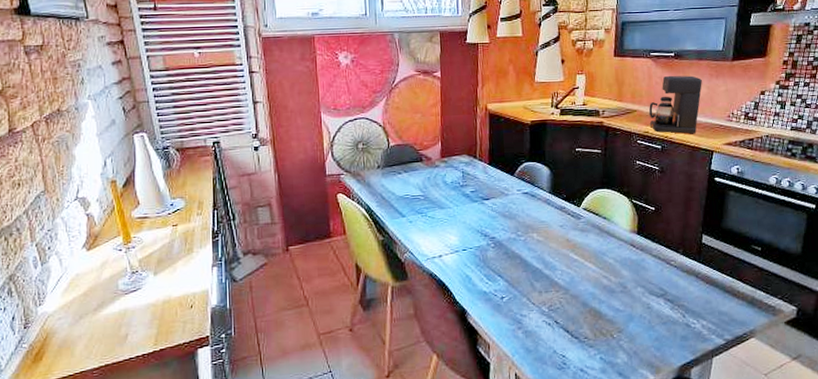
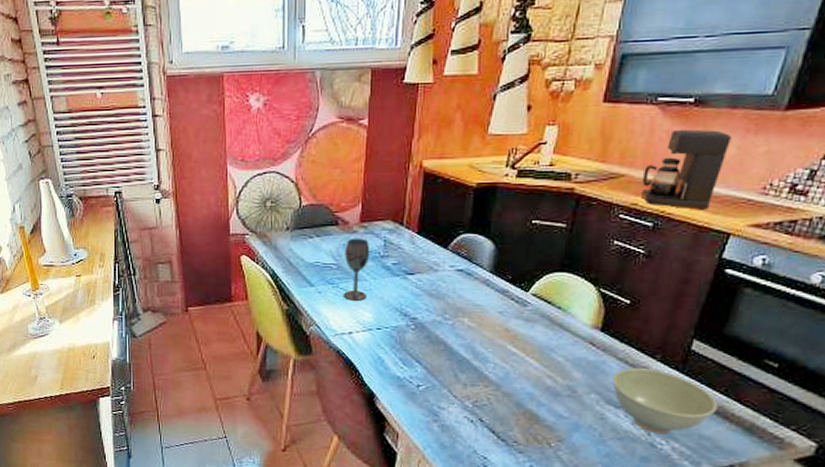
wine glass: none [429,171,452,227] -> present [344,238,370,301]
bowl: none [651,261,728,315] -> present [612,368,718,434]

